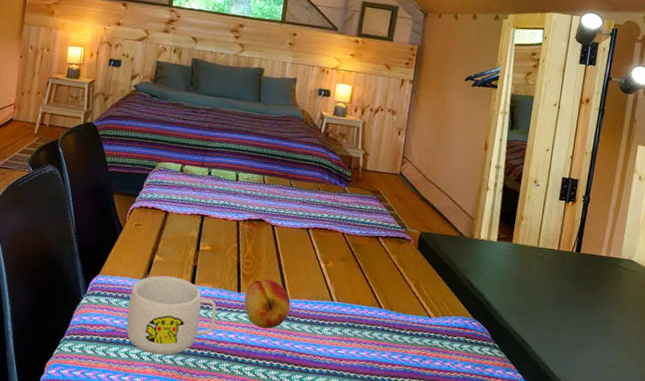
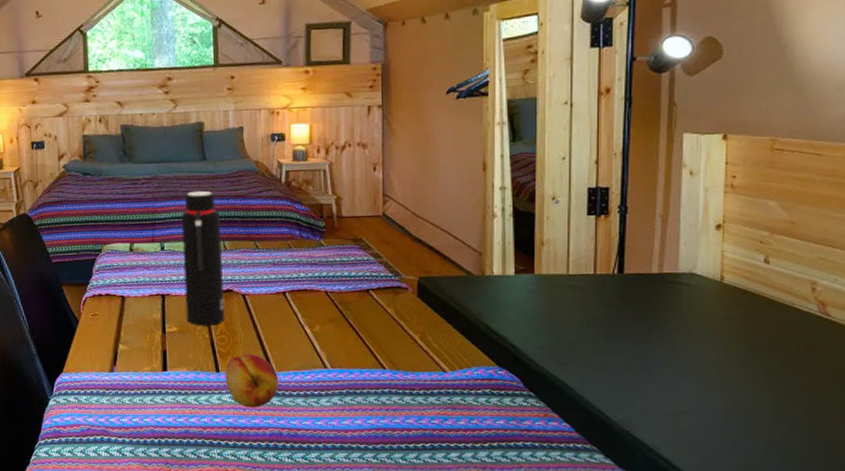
mug: present [126,275,217,355] -> none [99,365,198,449]
water bottle: none [219,127,265,250] -> present [181,190,225,326]

